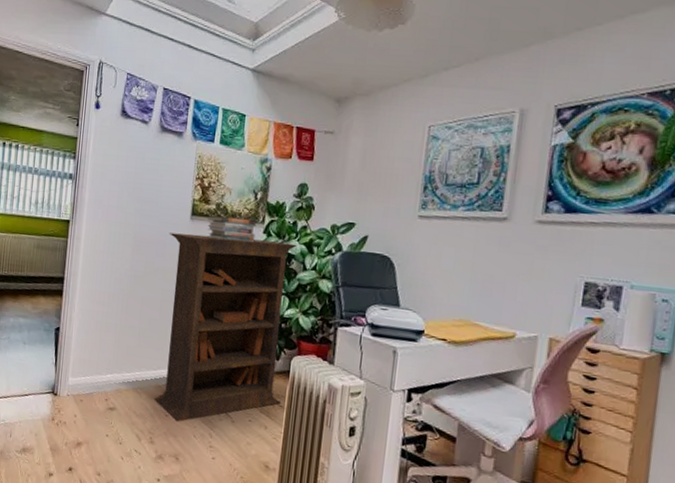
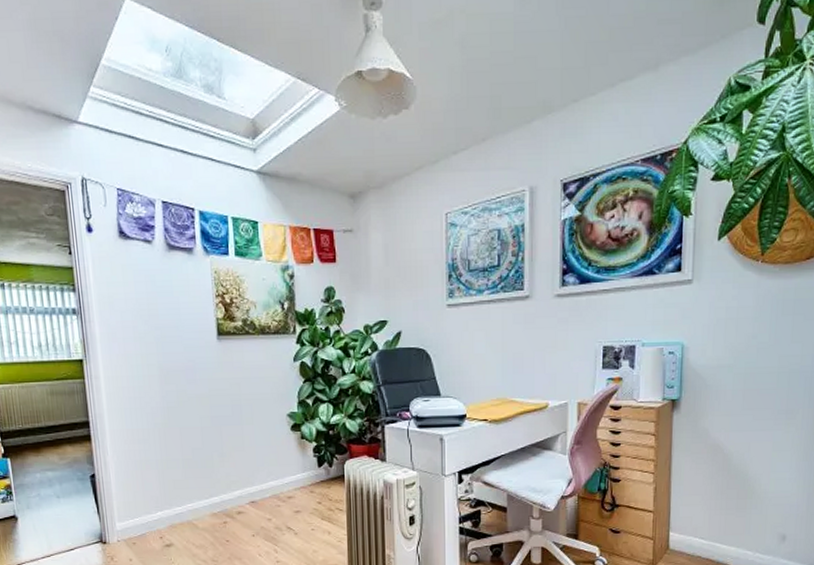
bookcase: present [154,232,297,422] -> none [196,350,339,545]
book stack: present [207,215,257,242] -> none [235,331,289,357]

